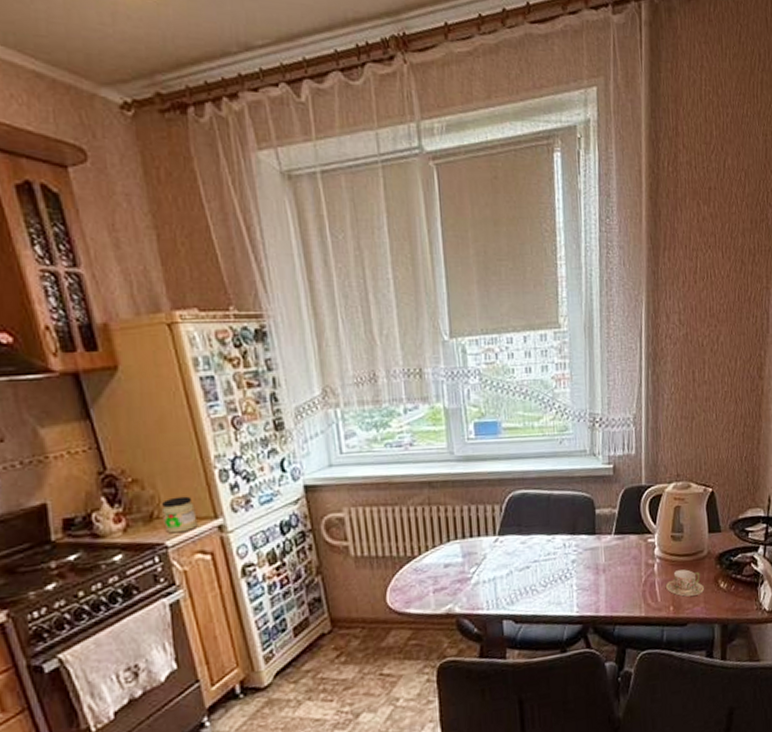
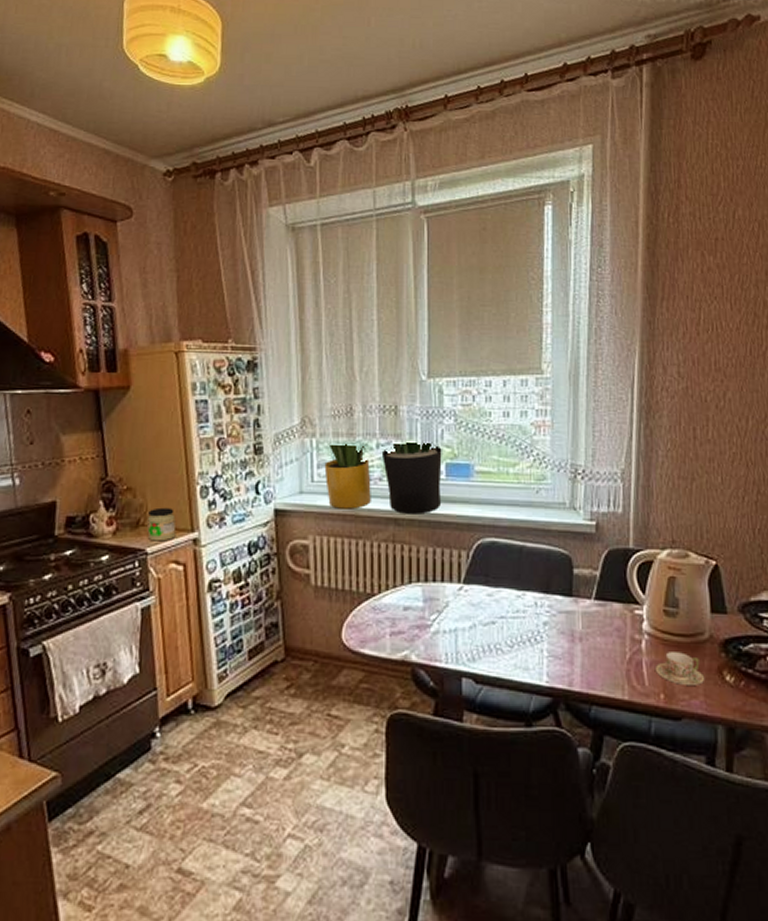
planter: none [352,409,403,479] -> present [324,443,371,509]
planter: none [409,402,472,476] -> present [381,440,442,514]

